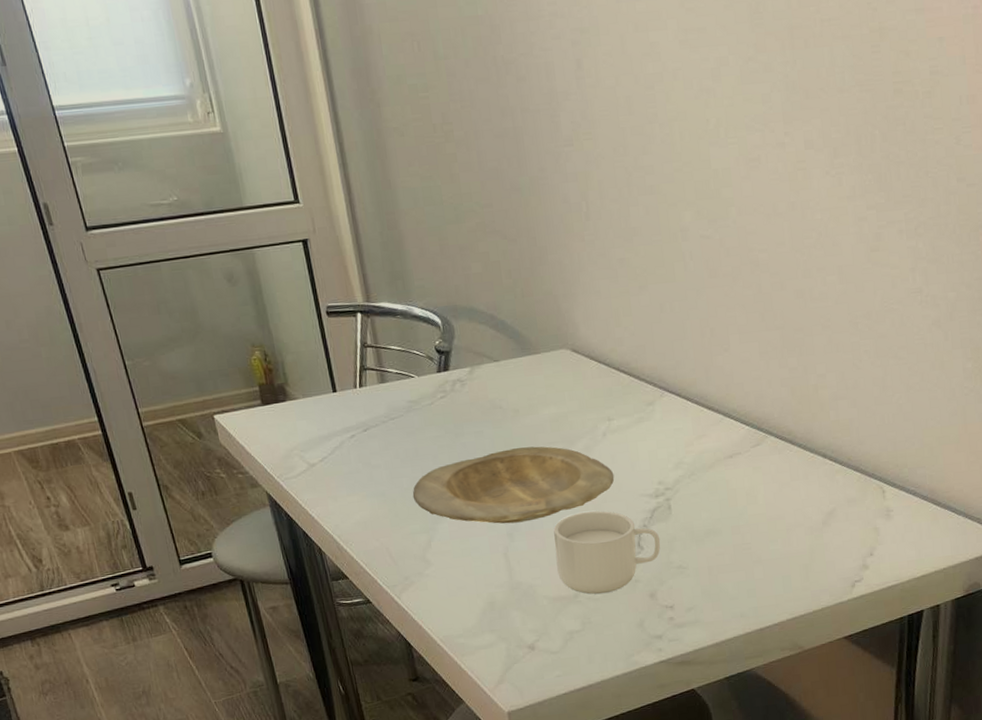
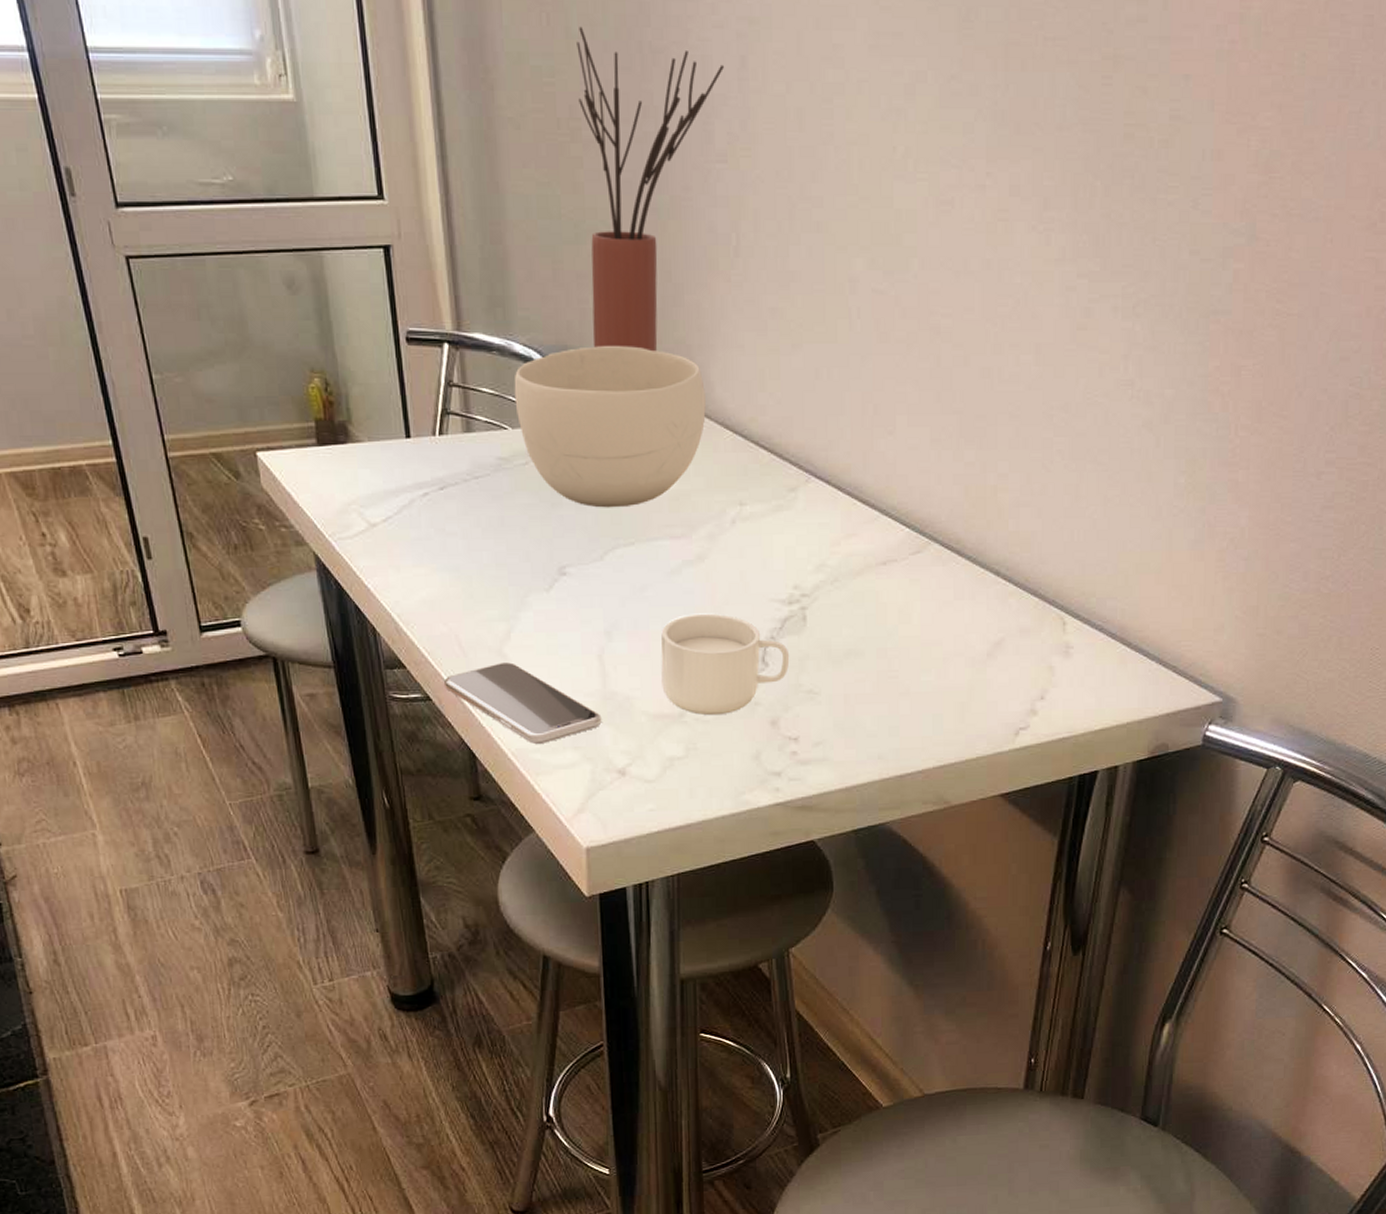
smartphone: none [380,566,512,631] -> present [444,662,602,744]
plate: present [412,446,615,524] -> none [493,528,741,620]
bowl: none [416,300,574,434] -> present [514,346,706,508]
vase: none [443,49,564,305] -> present [576,26,724,352]

